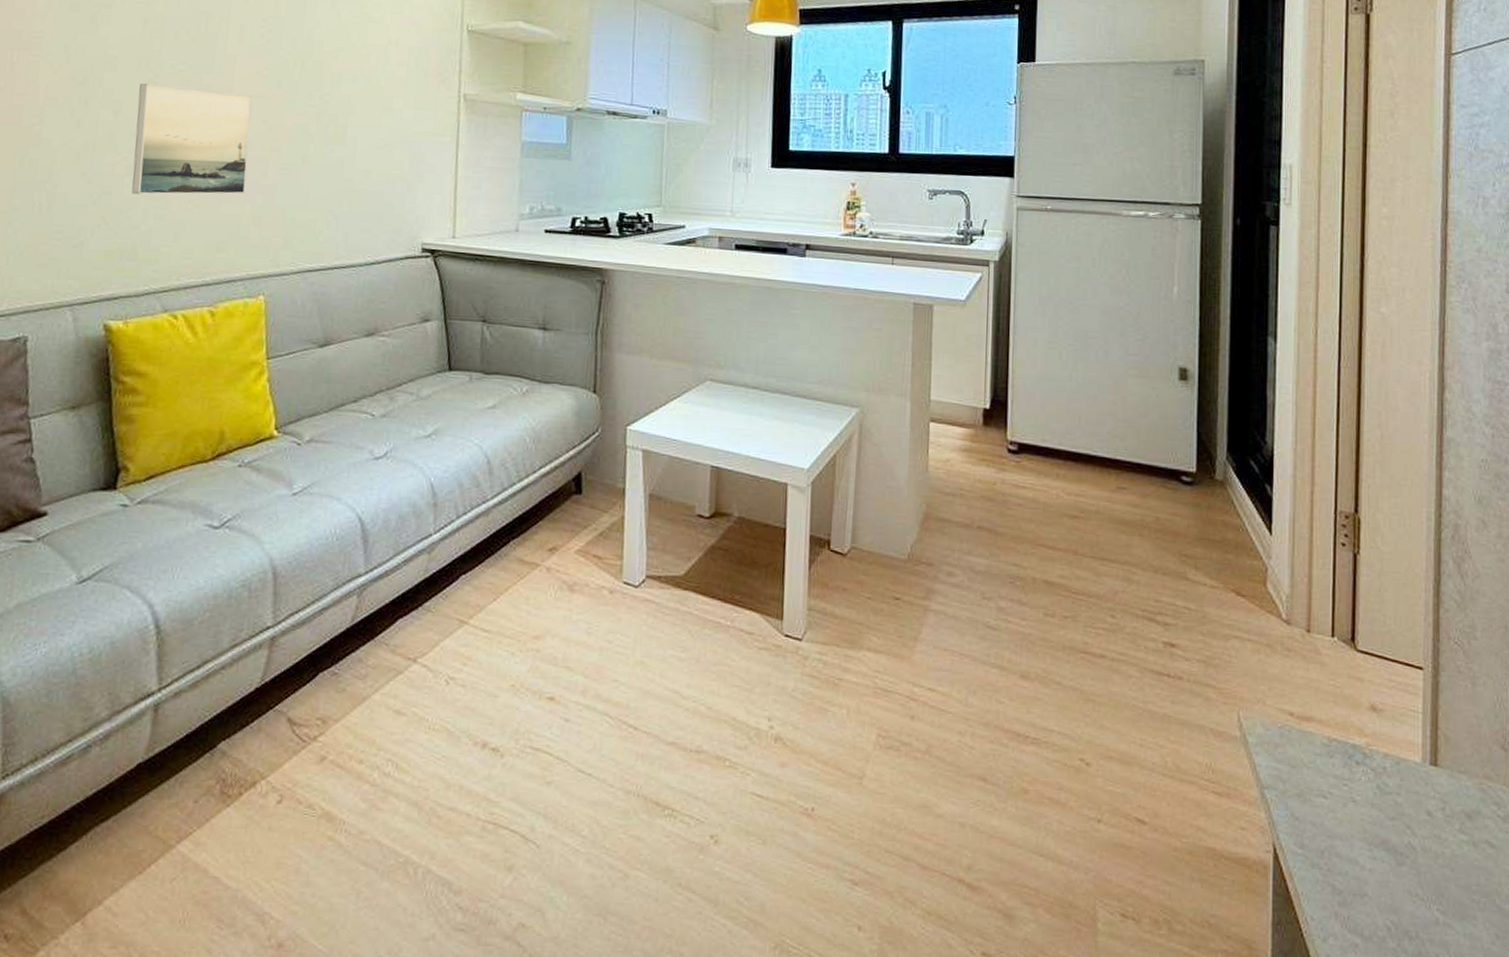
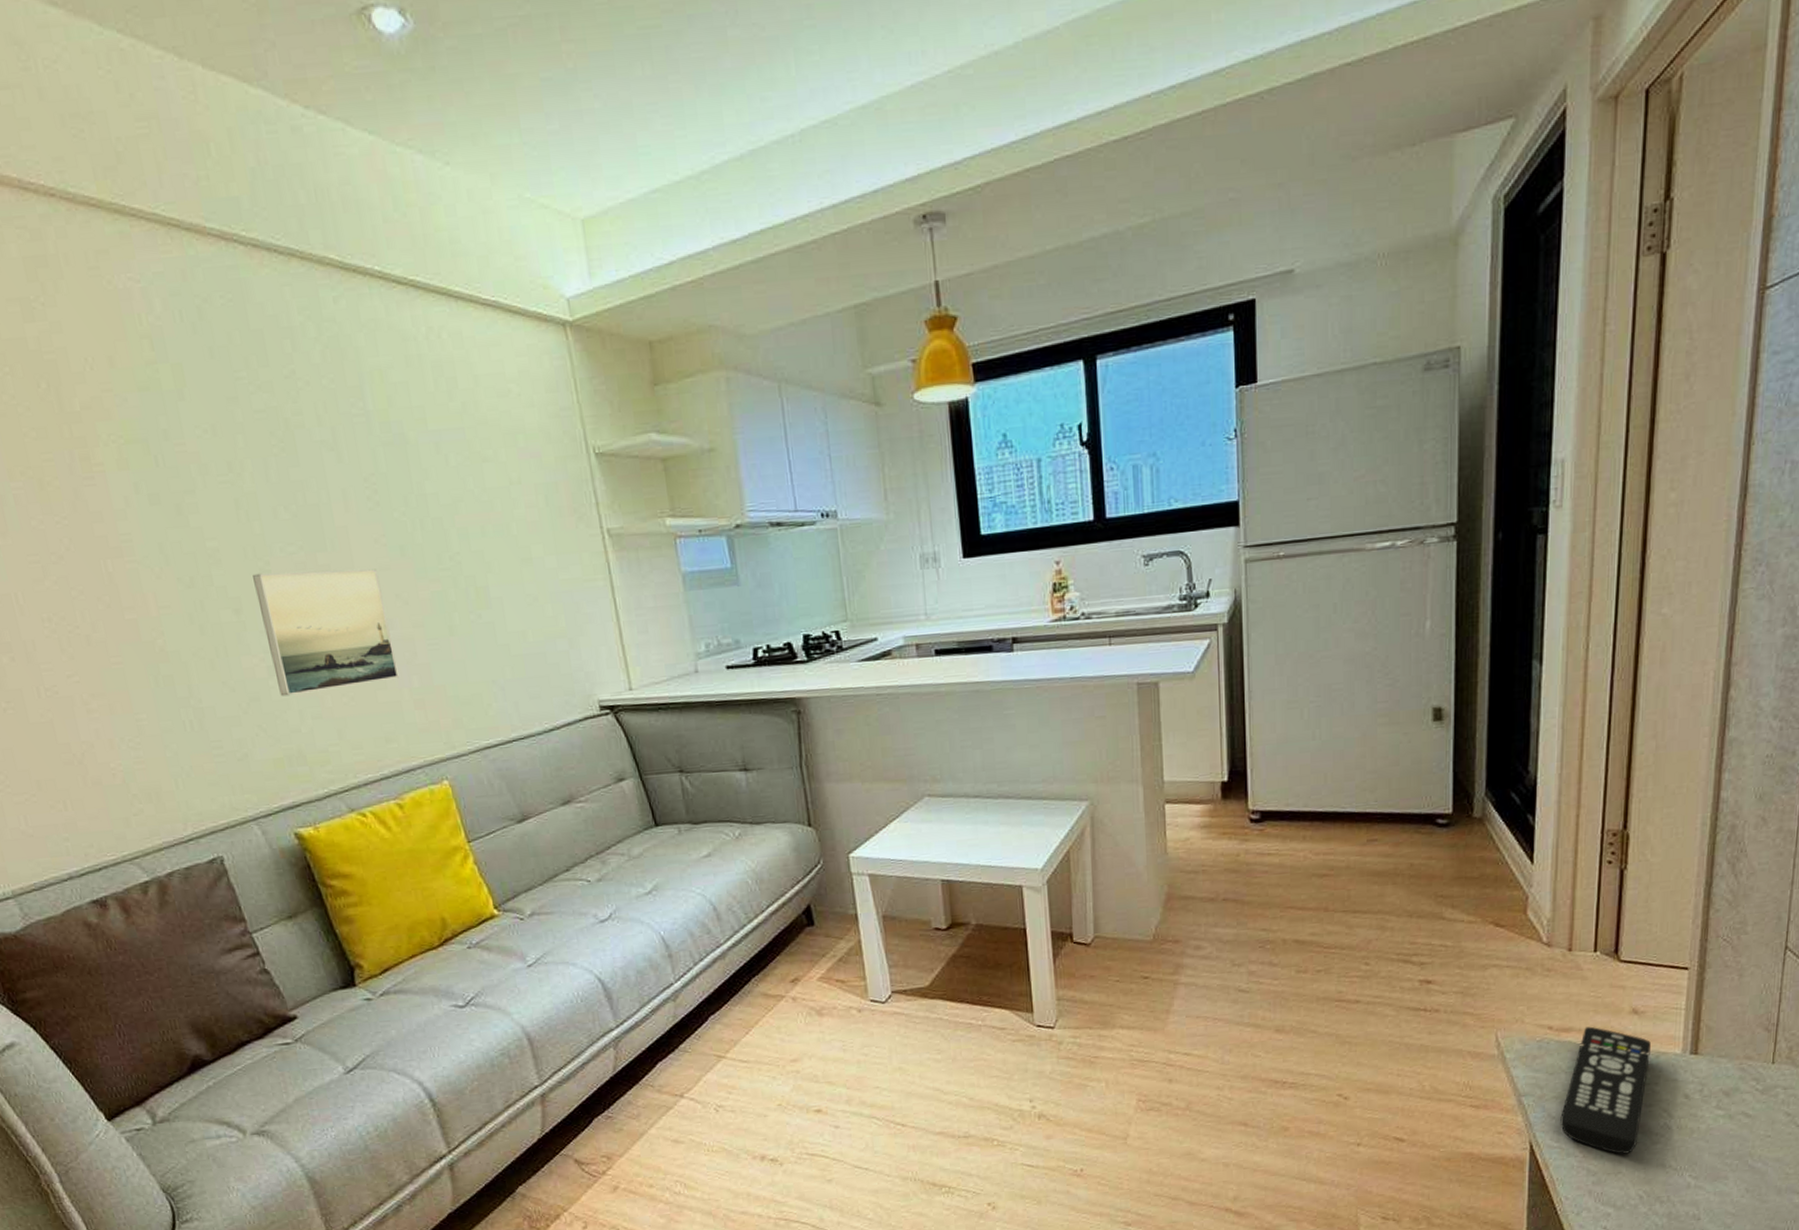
remote control: none [1303,718,1391,873] -> present [1560,1026,1651,1154]

